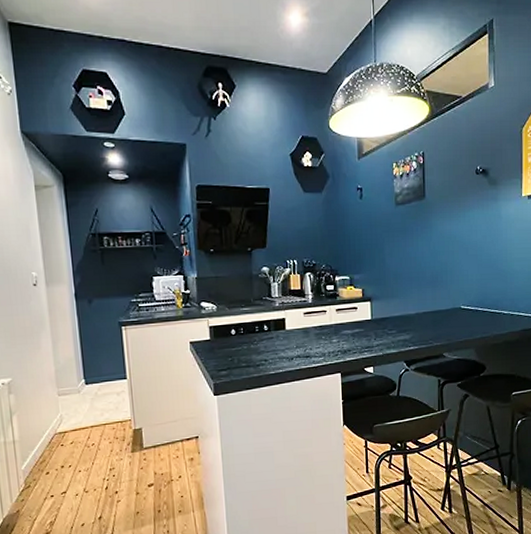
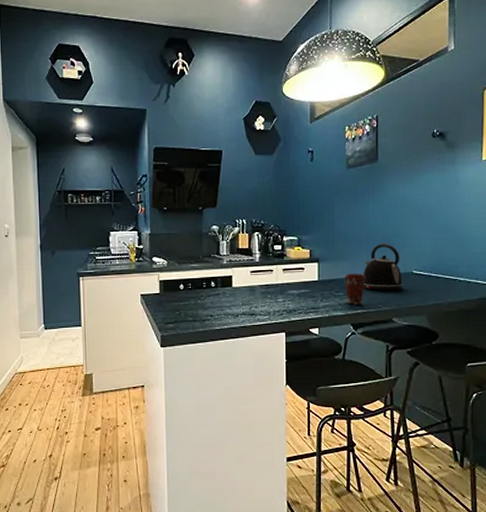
coffee cup: none [396,310,418,342] -> present [344,273,367,305]
kettle: none [414,279,452,327] -> present [363,243,403,291]

